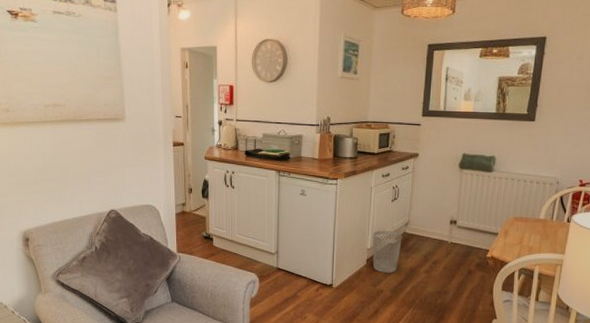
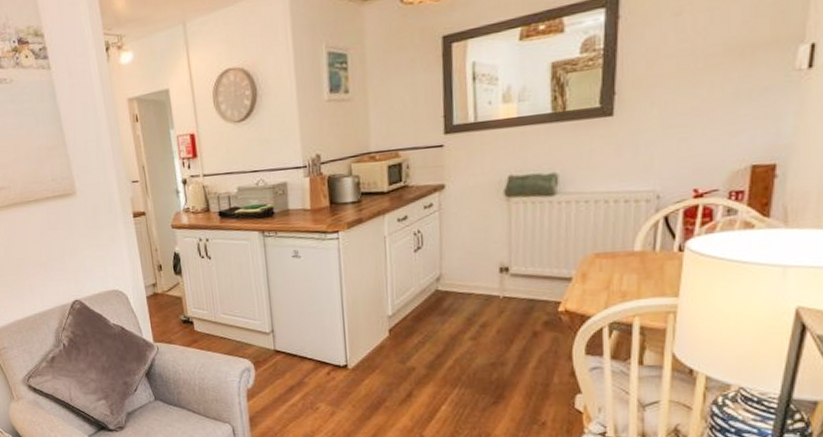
wastebasket: present [372,230,402,273] -> none [393,289,434,345]

